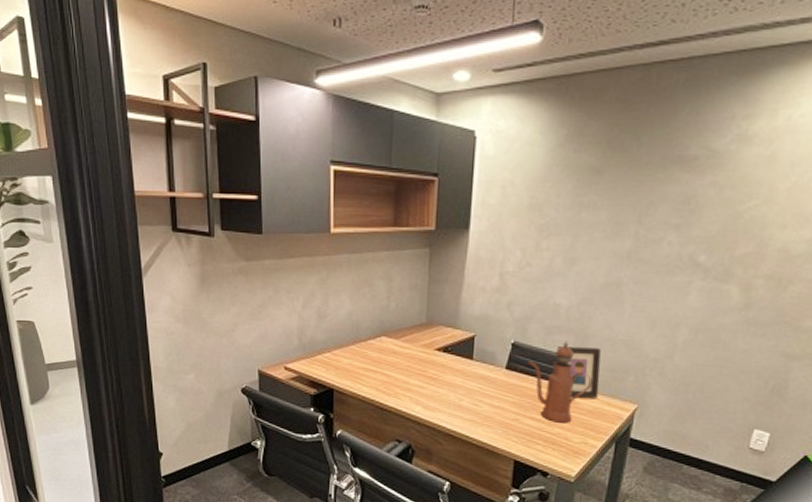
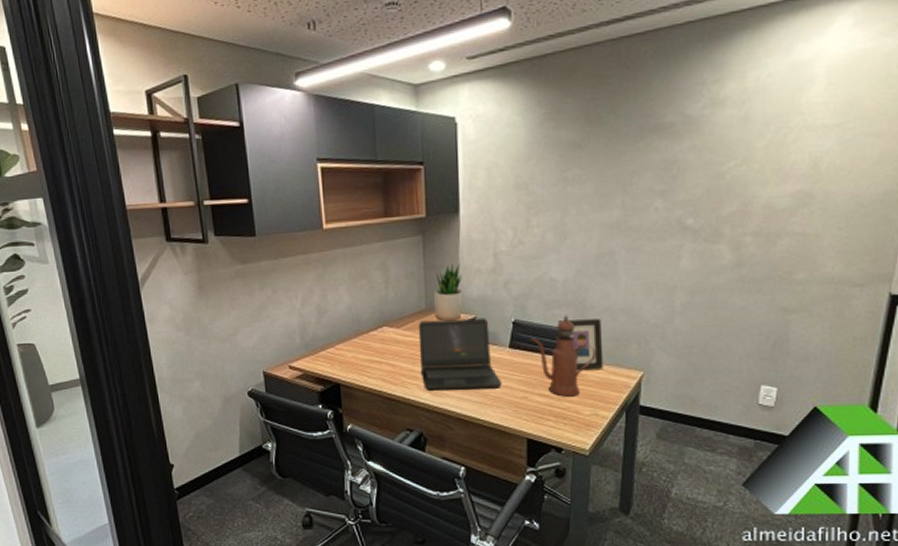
laptop computer: none [415,334,495,408] -> present [418,318,502,391]
planter: none [435,280,466,337] -> present [434,263,463,321]

